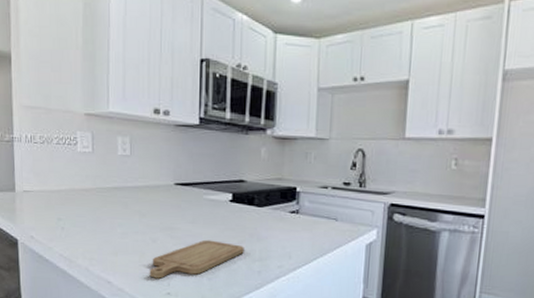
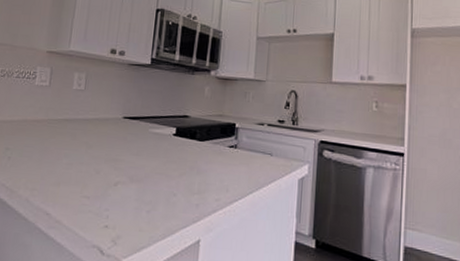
chopping board: present [149,239,244,279] -> none [89,172,184,211]

